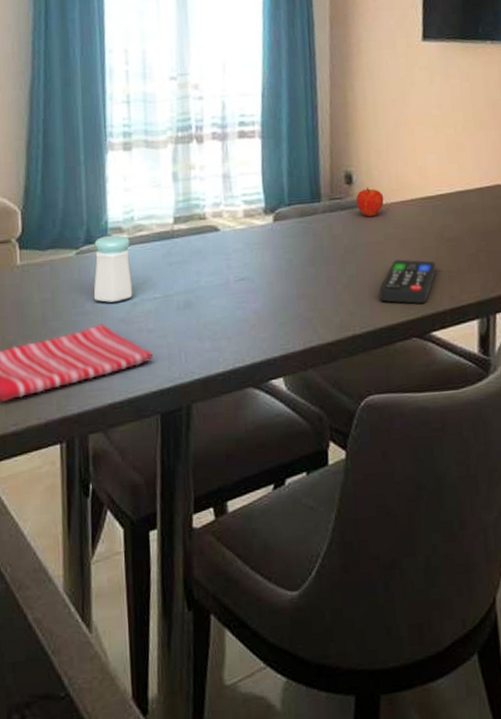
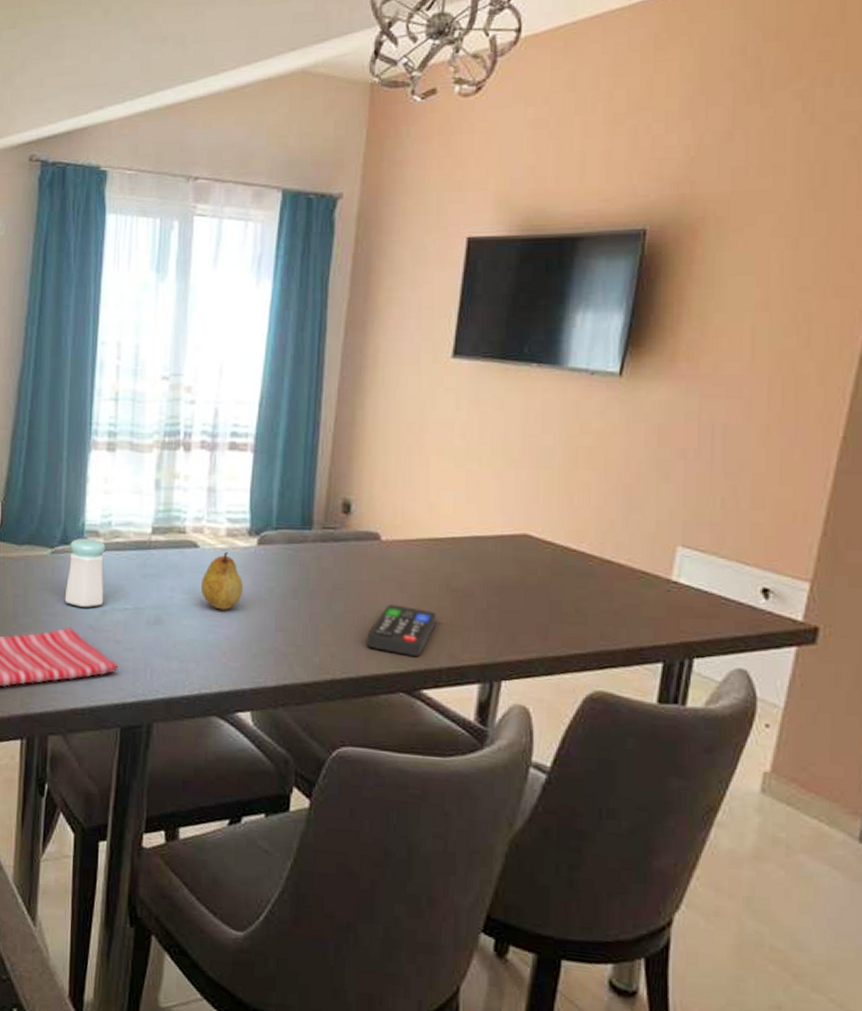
fruit: none [224,231,264,286] -> present [200,551,243,610]
fruit: present [356,187,384,217] -> none [352,519,385,553]

